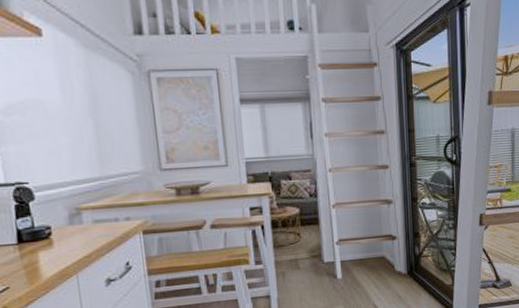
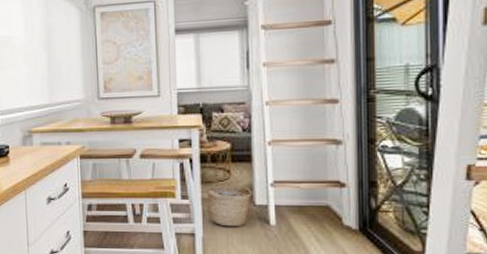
basket: none [278,247,320,286] -> present [206,186,252,227]

